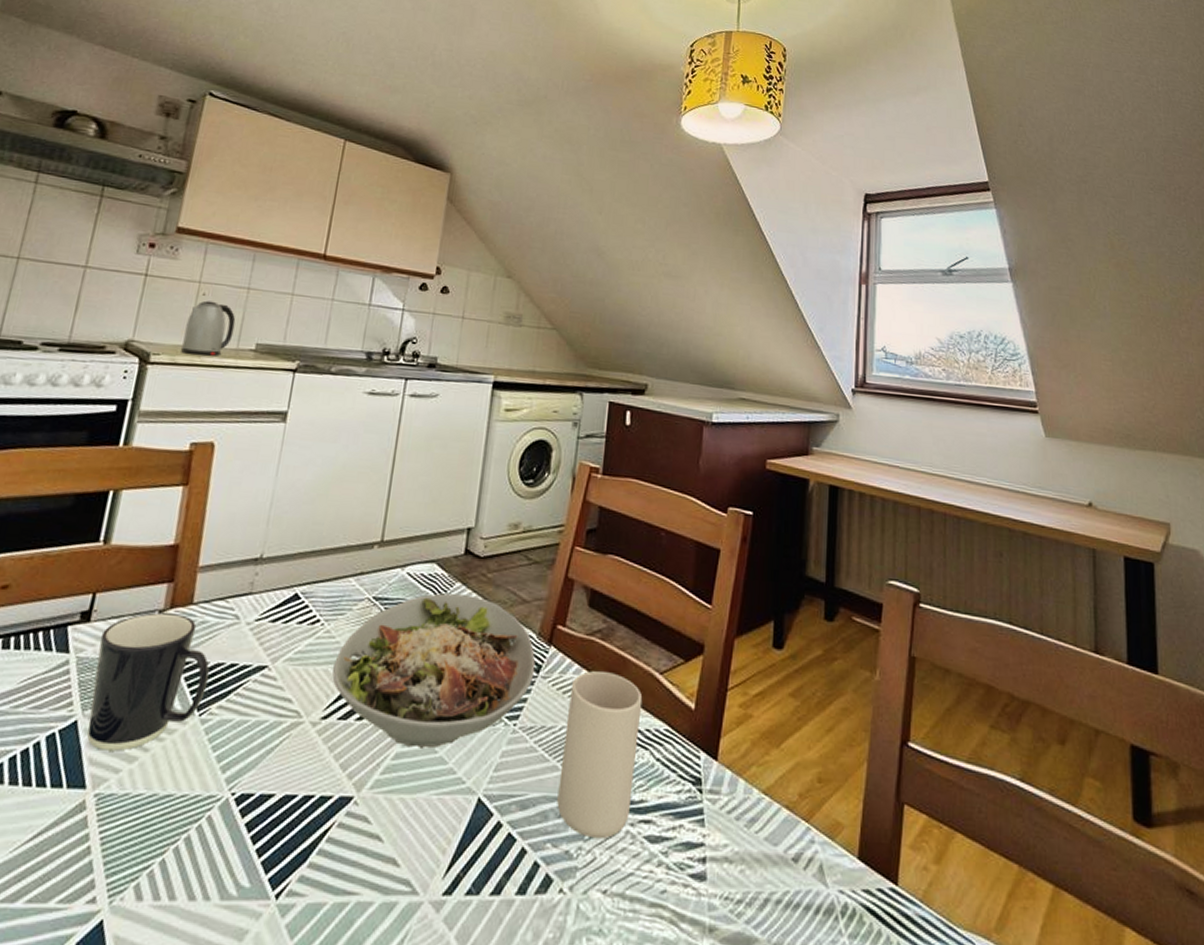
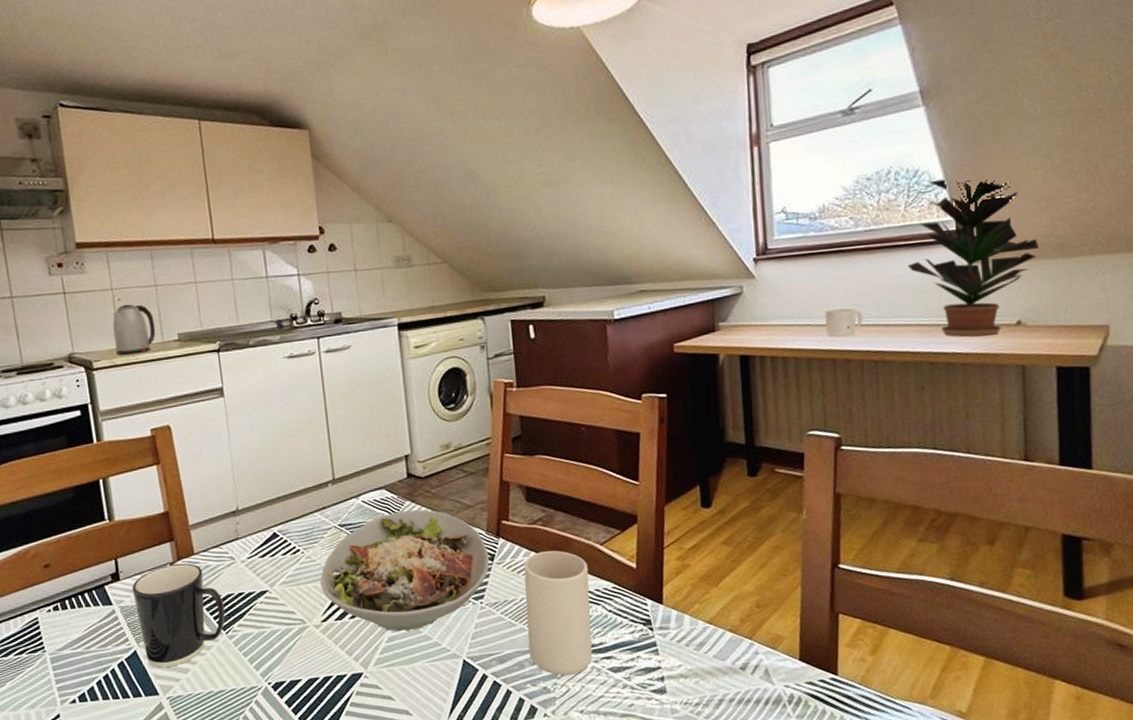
mug: none [913,455,949,487] -> present [824,308,863,337]
potted plant: none [992,350,1108,512] -> present [908,179,1038,337]

